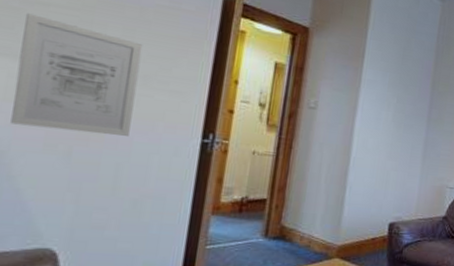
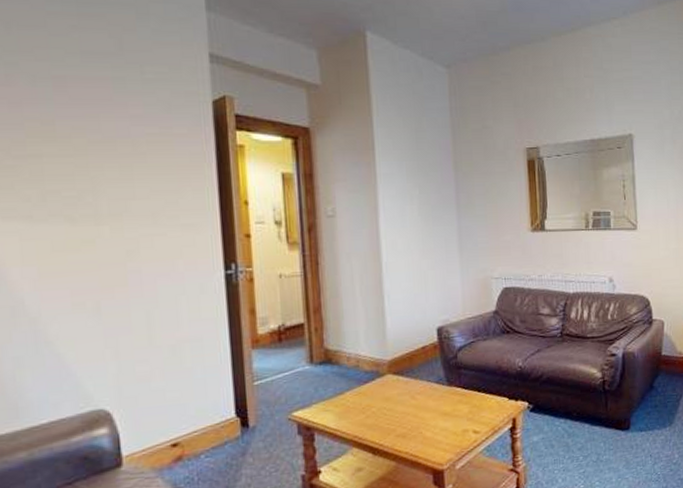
wall art: present [11,13,143,136] -> none [23,169,152,288]

